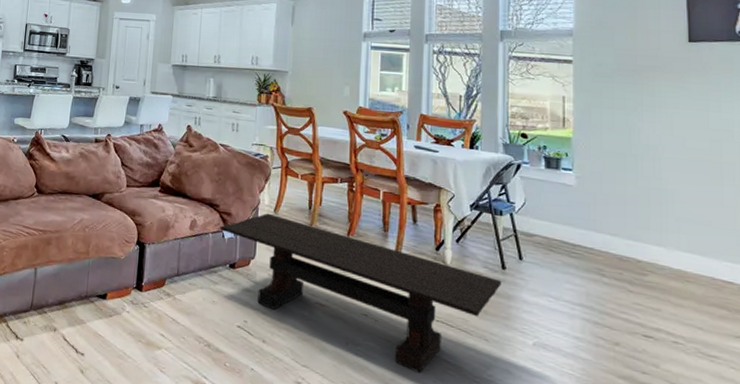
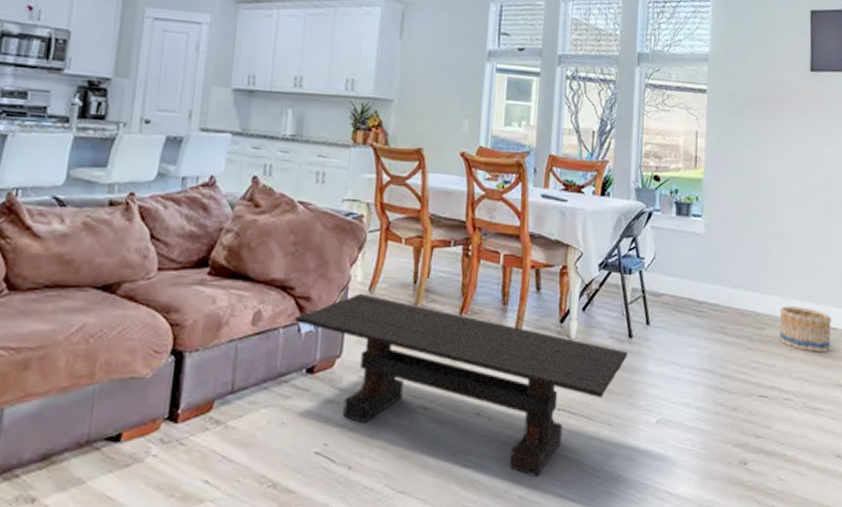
basket: none [664,256,728,305] -> present [779,306,832,353]

